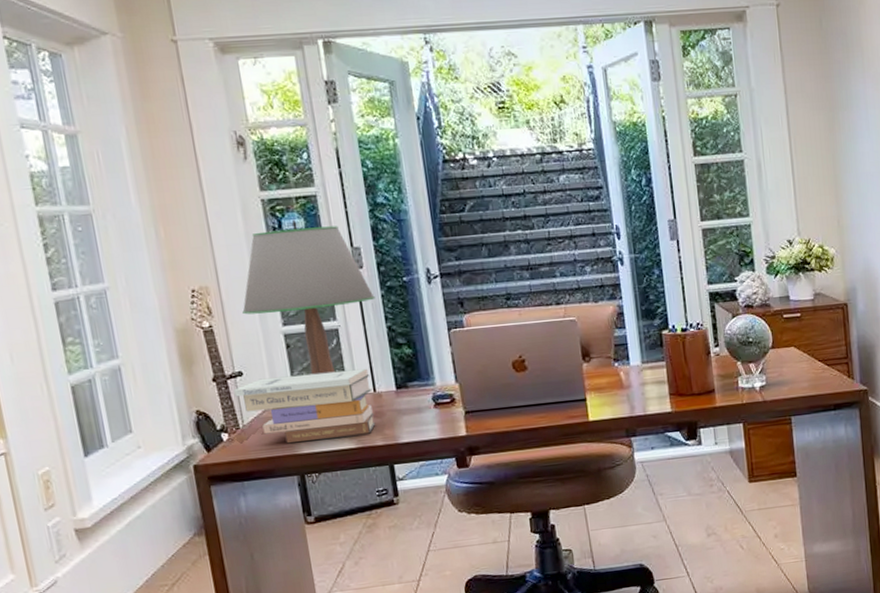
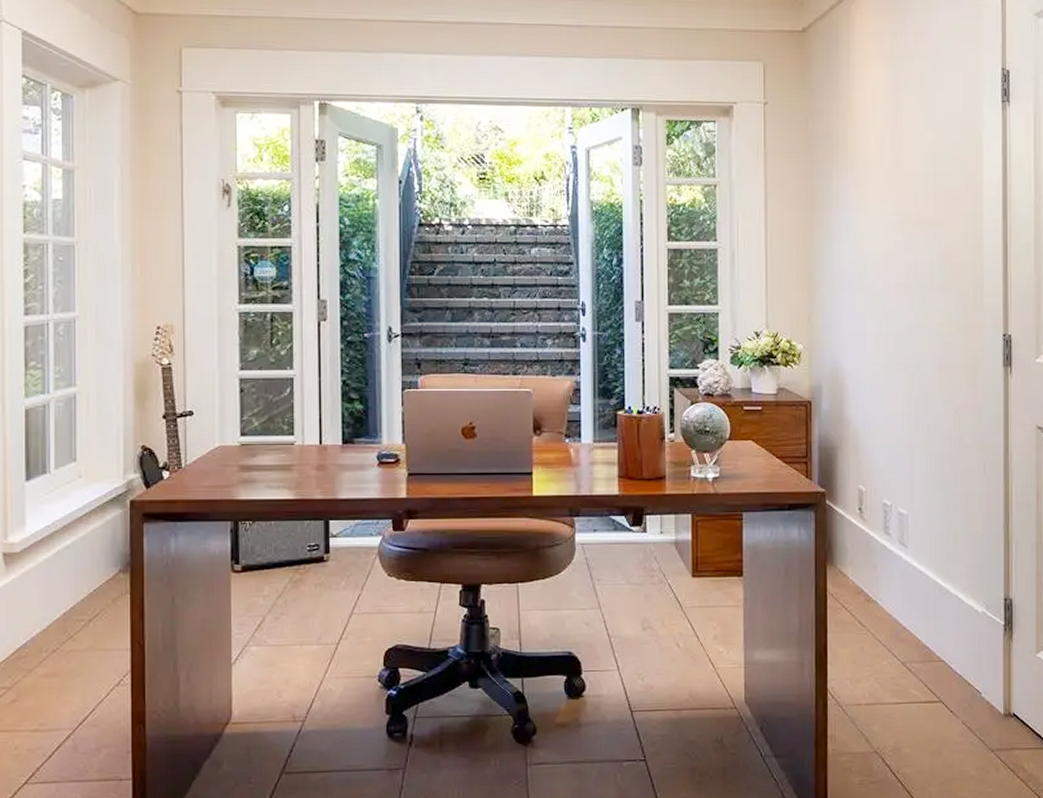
books: present [234,368,376,444] -> none [182,420,318,488]
table lamp: present [242,219,375,375] -> none [203,268,334,421]

